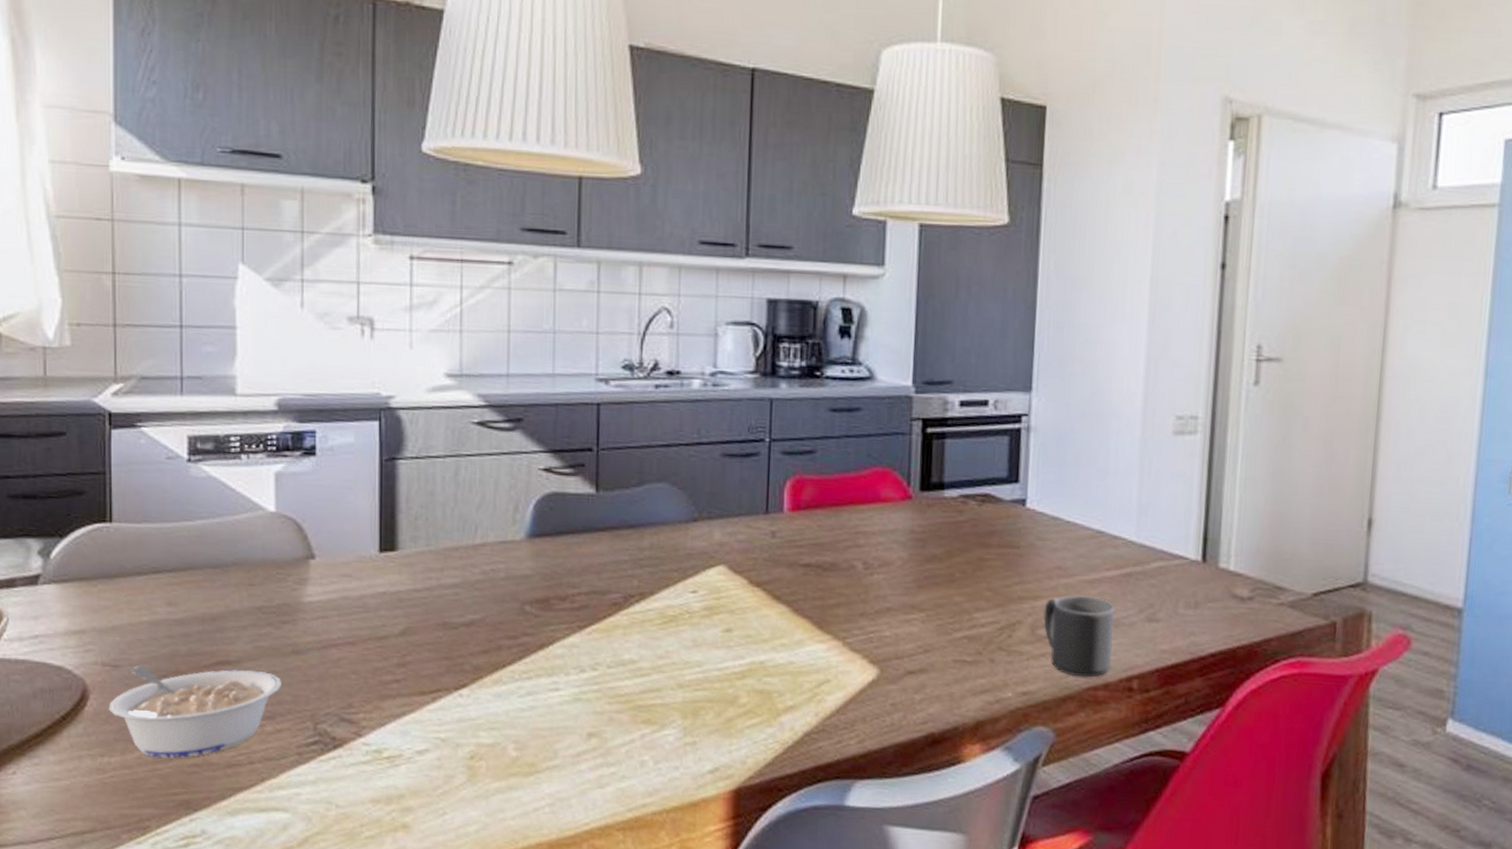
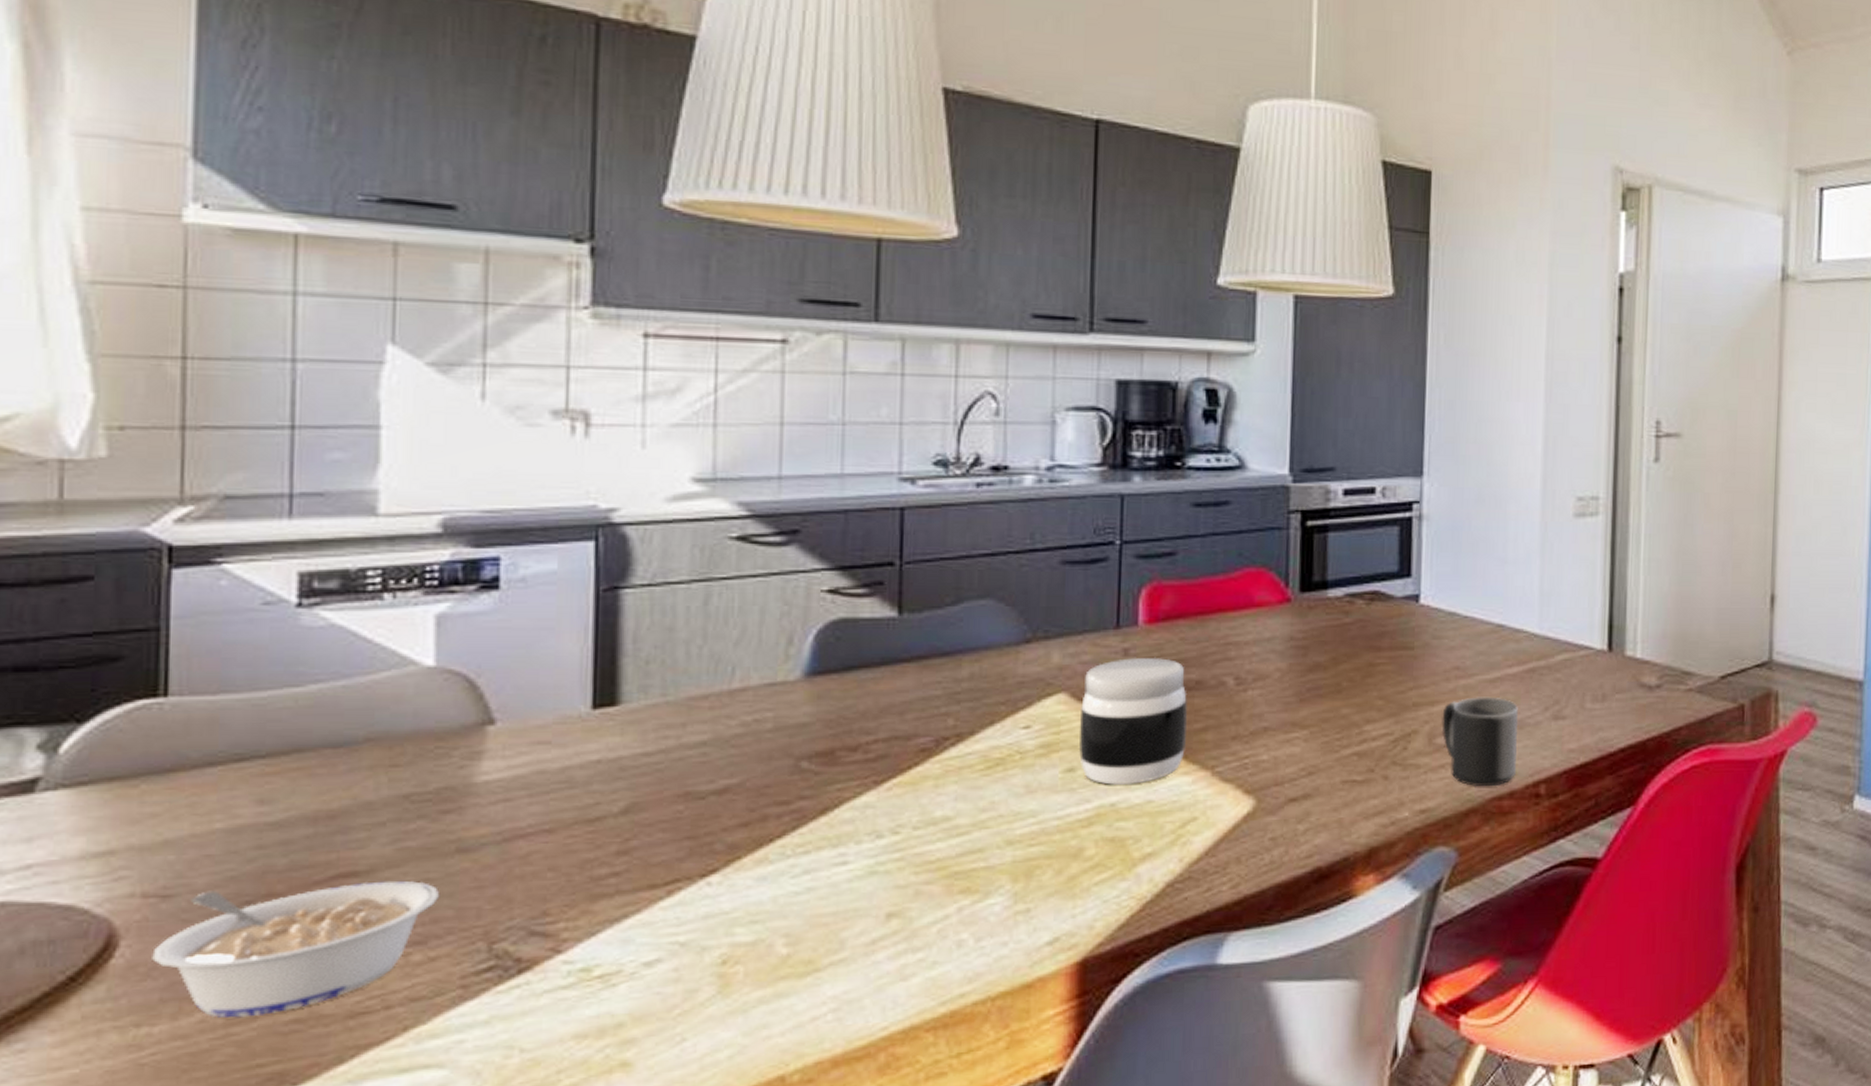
jar: none [734,540,823,647] -> present [1078,657,1187,785]

